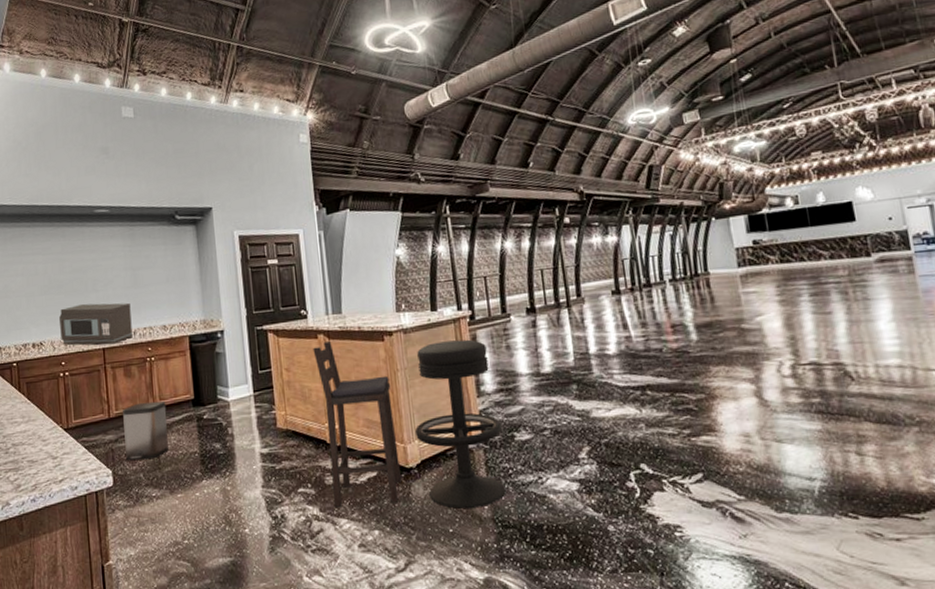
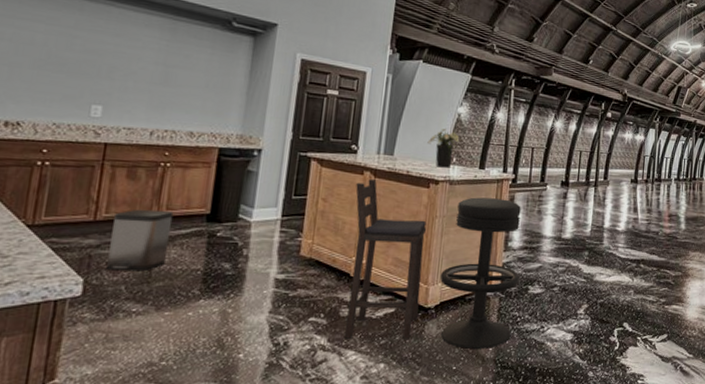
microwave: present [59,302,133,346] -> none [48,89,153,141]
flower arrangement: none [372,273,407,319] -> present [427,128,461,169]

